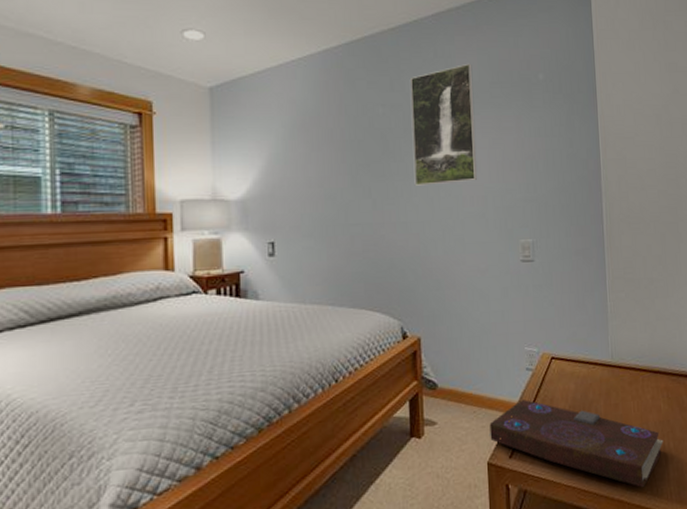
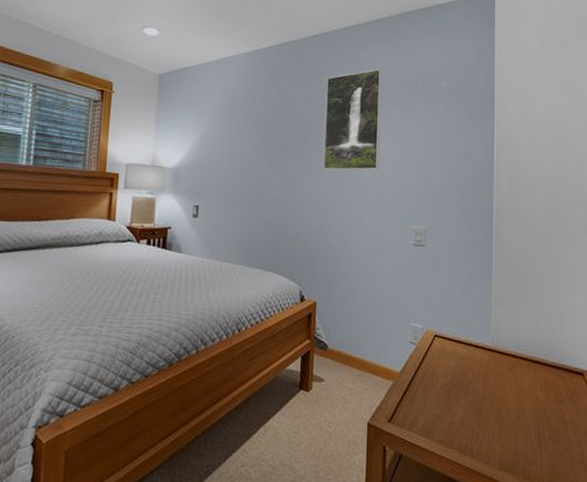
book: present [489,399,664,488] -> none [371,369,539,470]

